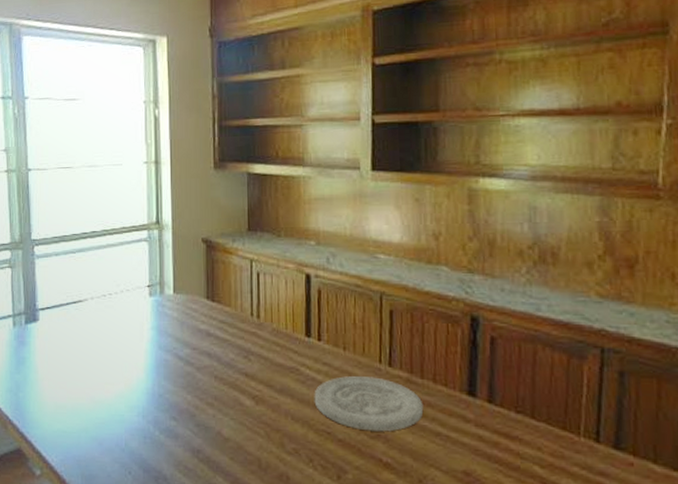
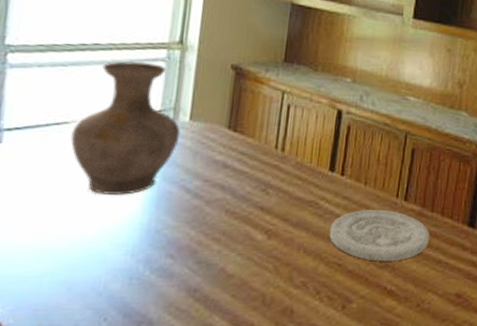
vase: none [85,244,168,363] -> present [70,61,181,195]

